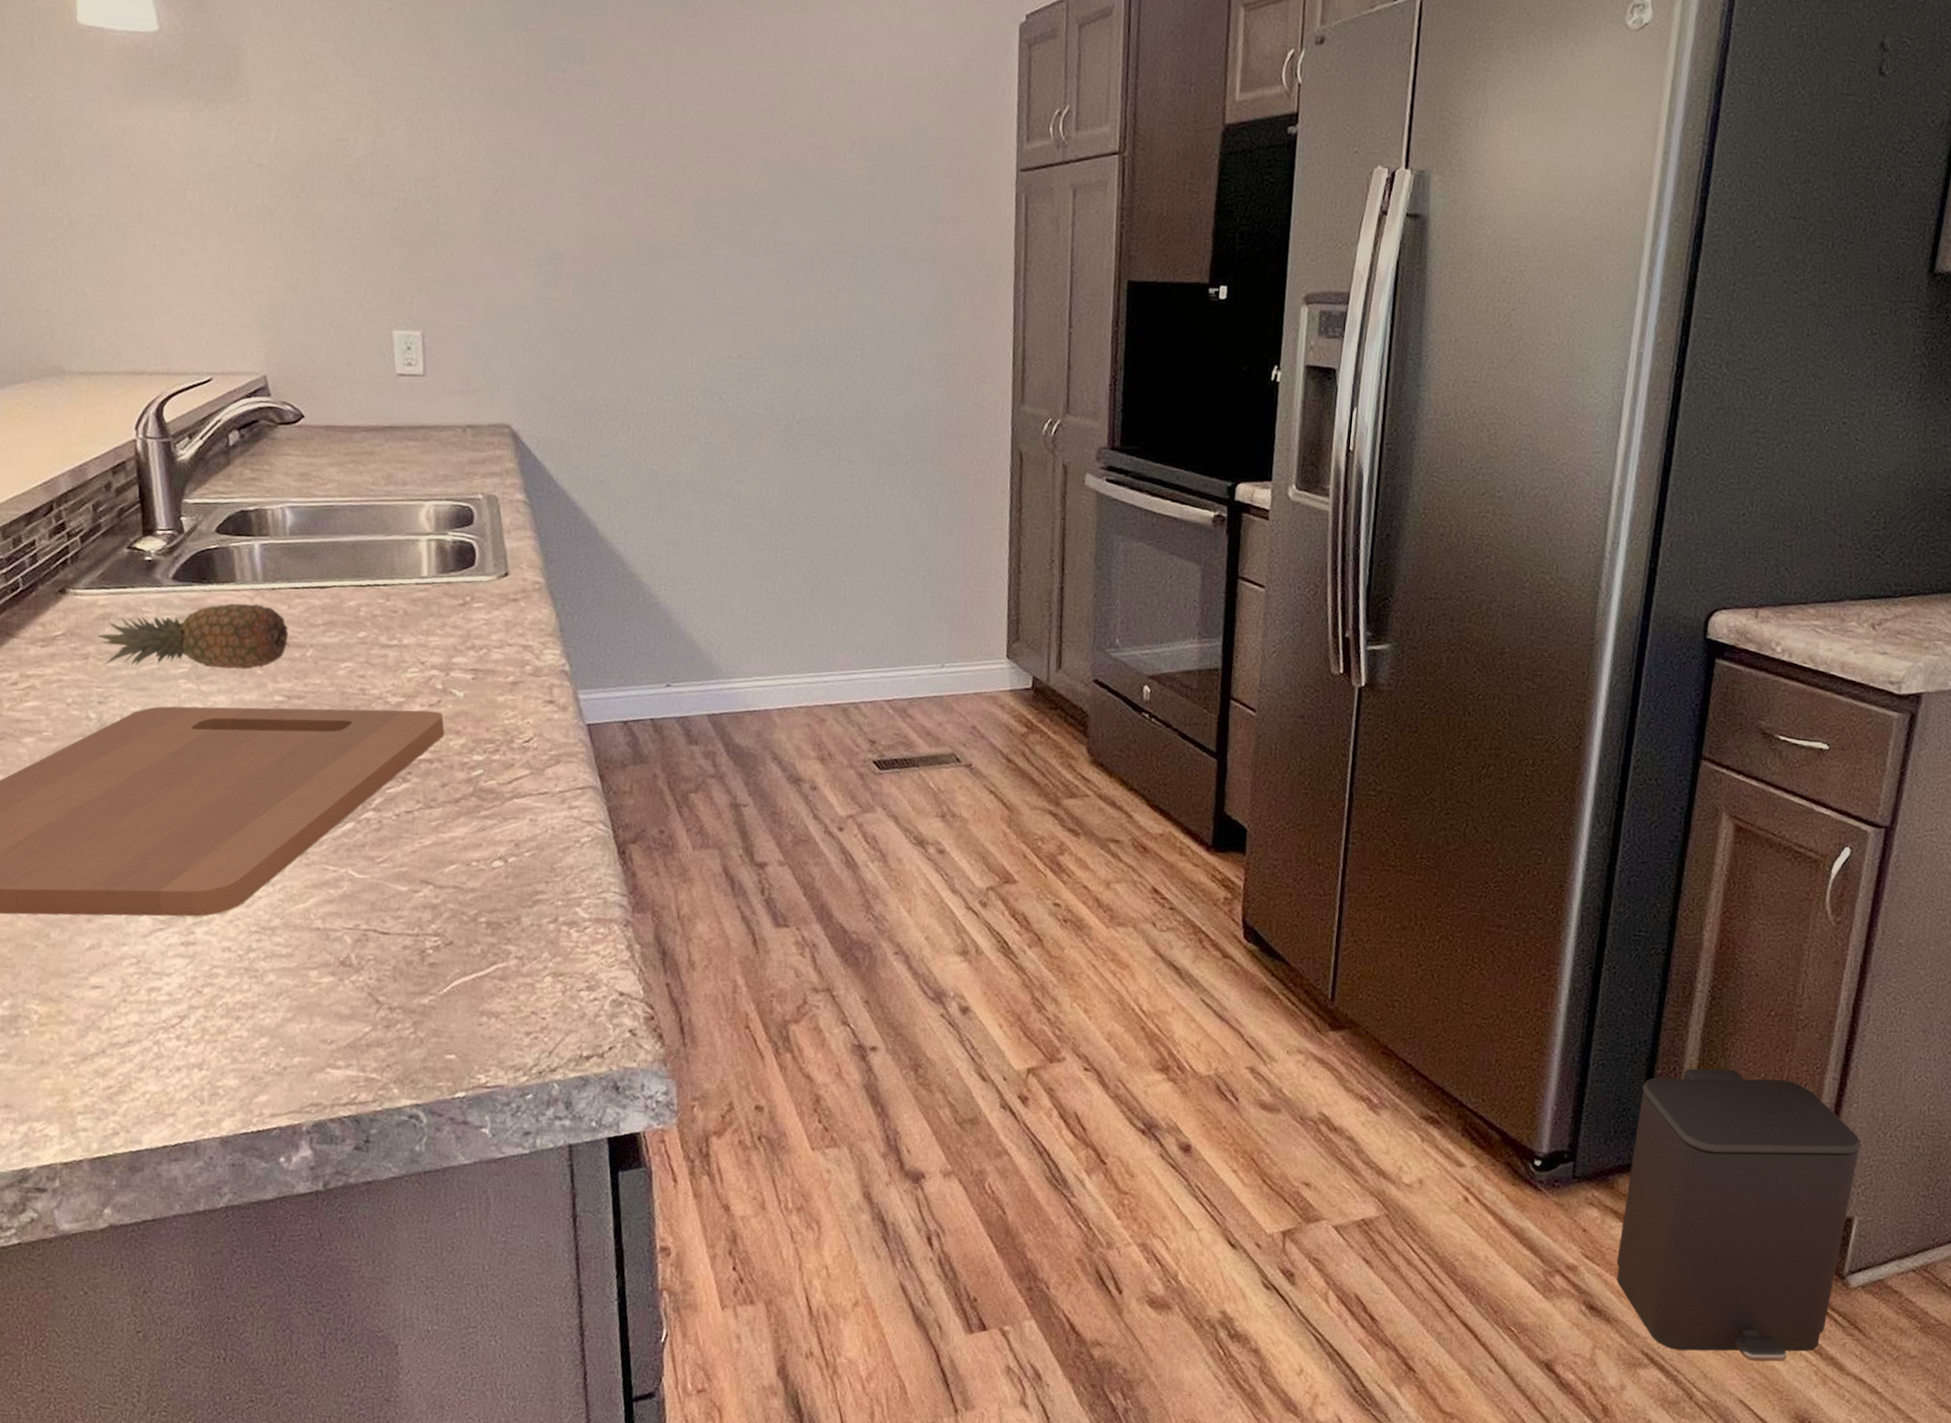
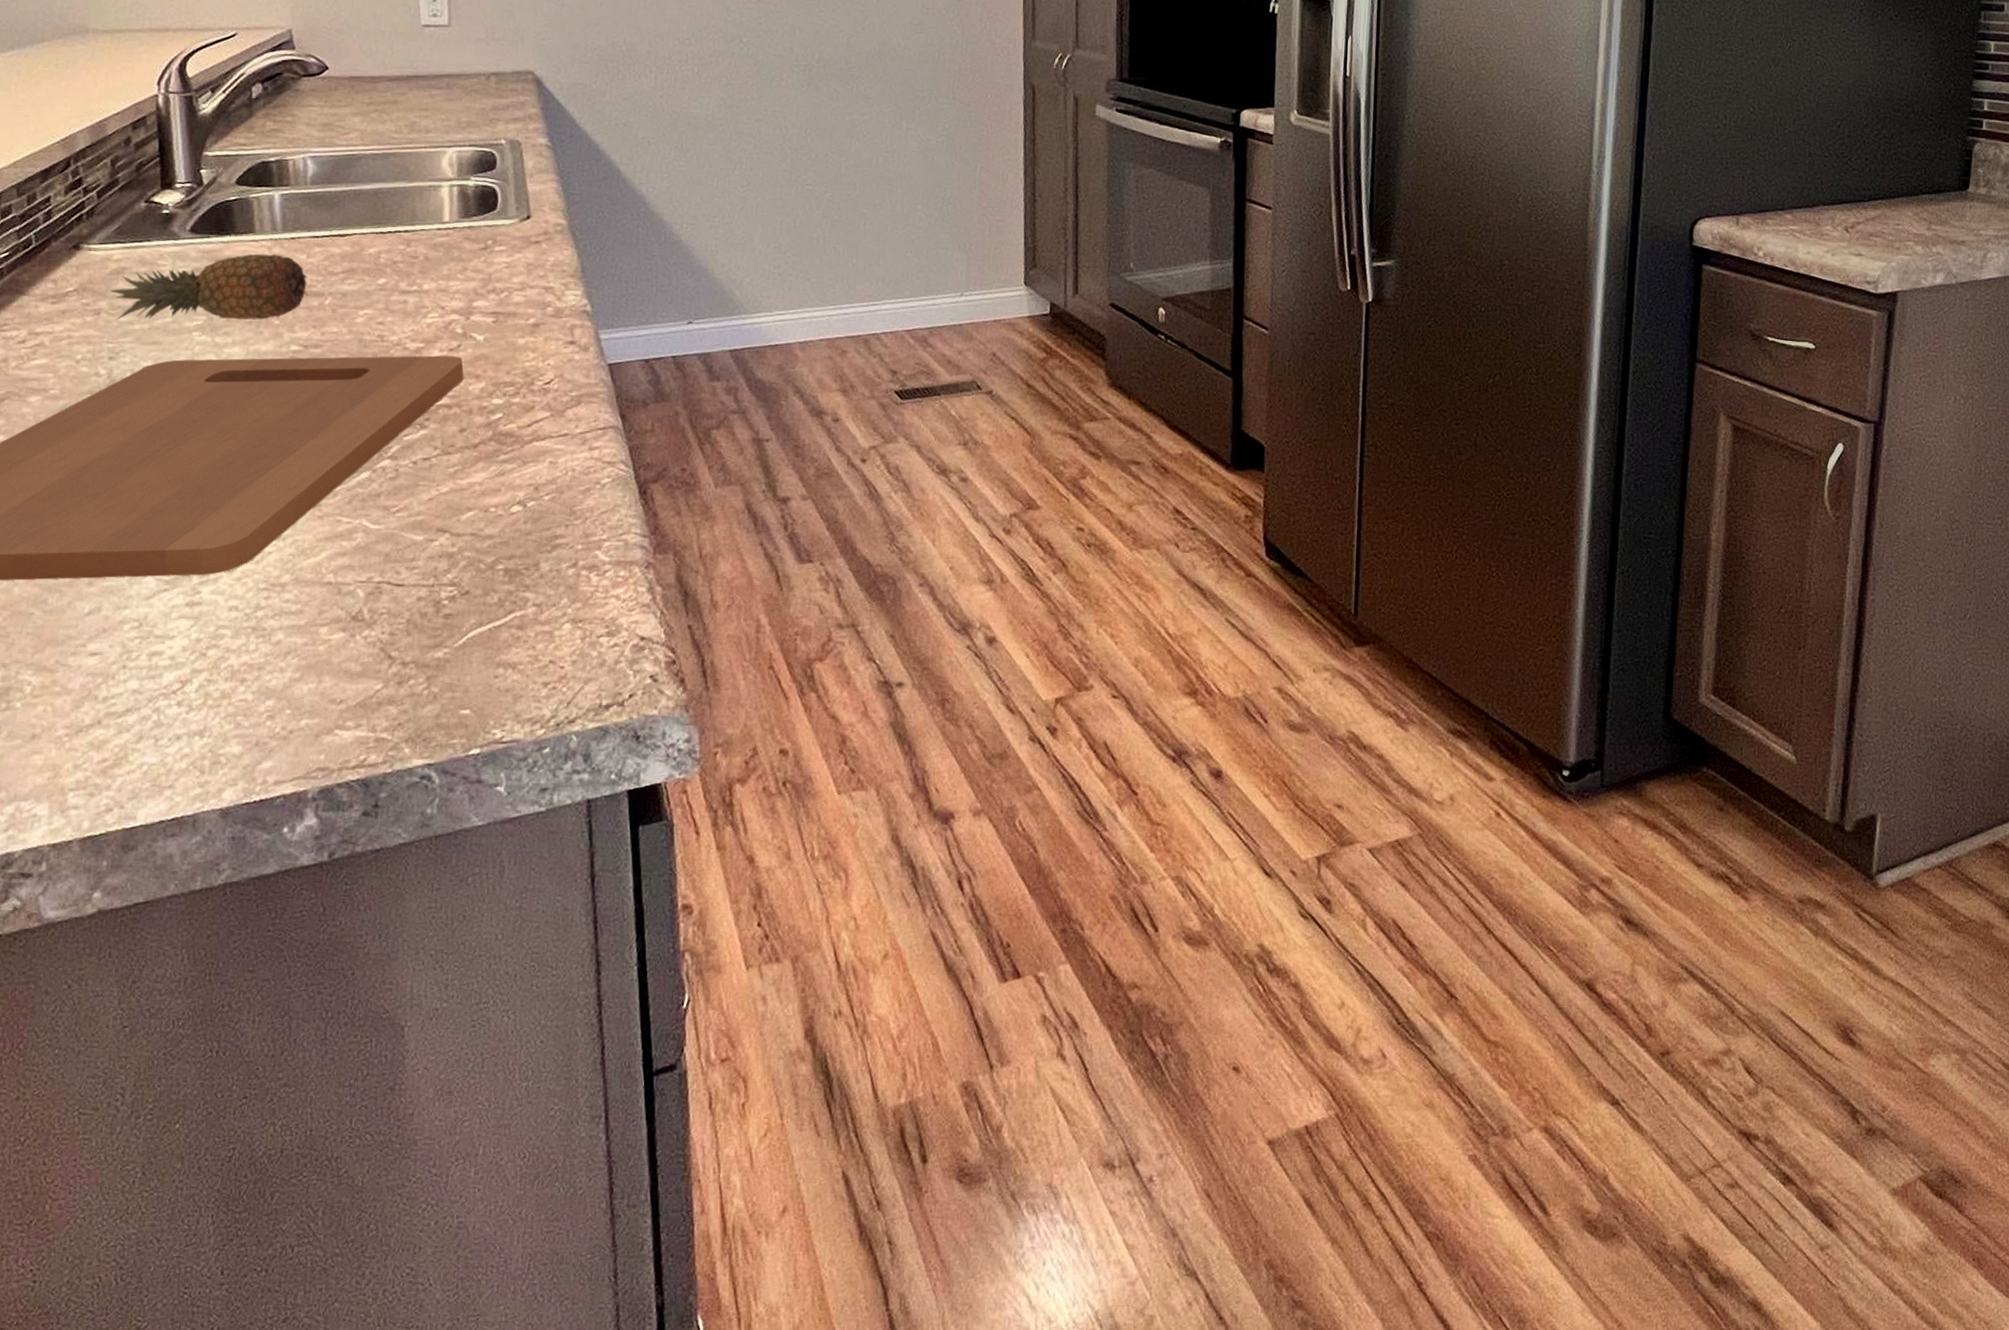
pedal bin: present [1616,1068,1861,1362] -> none [1649,668,1878,970]

